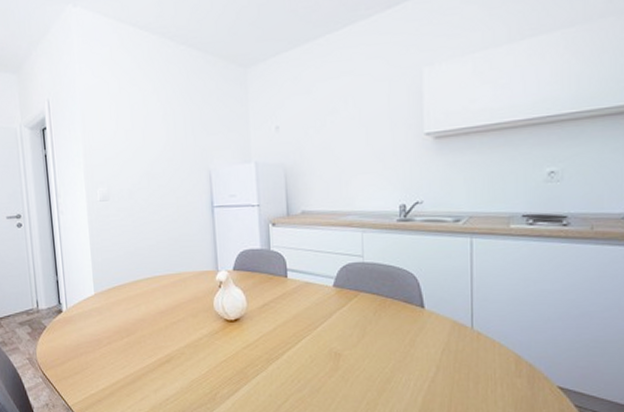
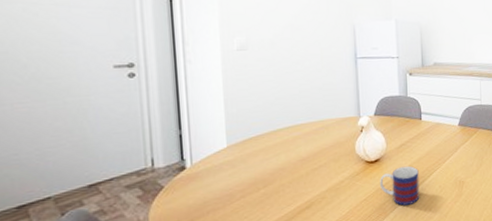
mug: none [240,329,286,373] -> present [380,166,420,206]

